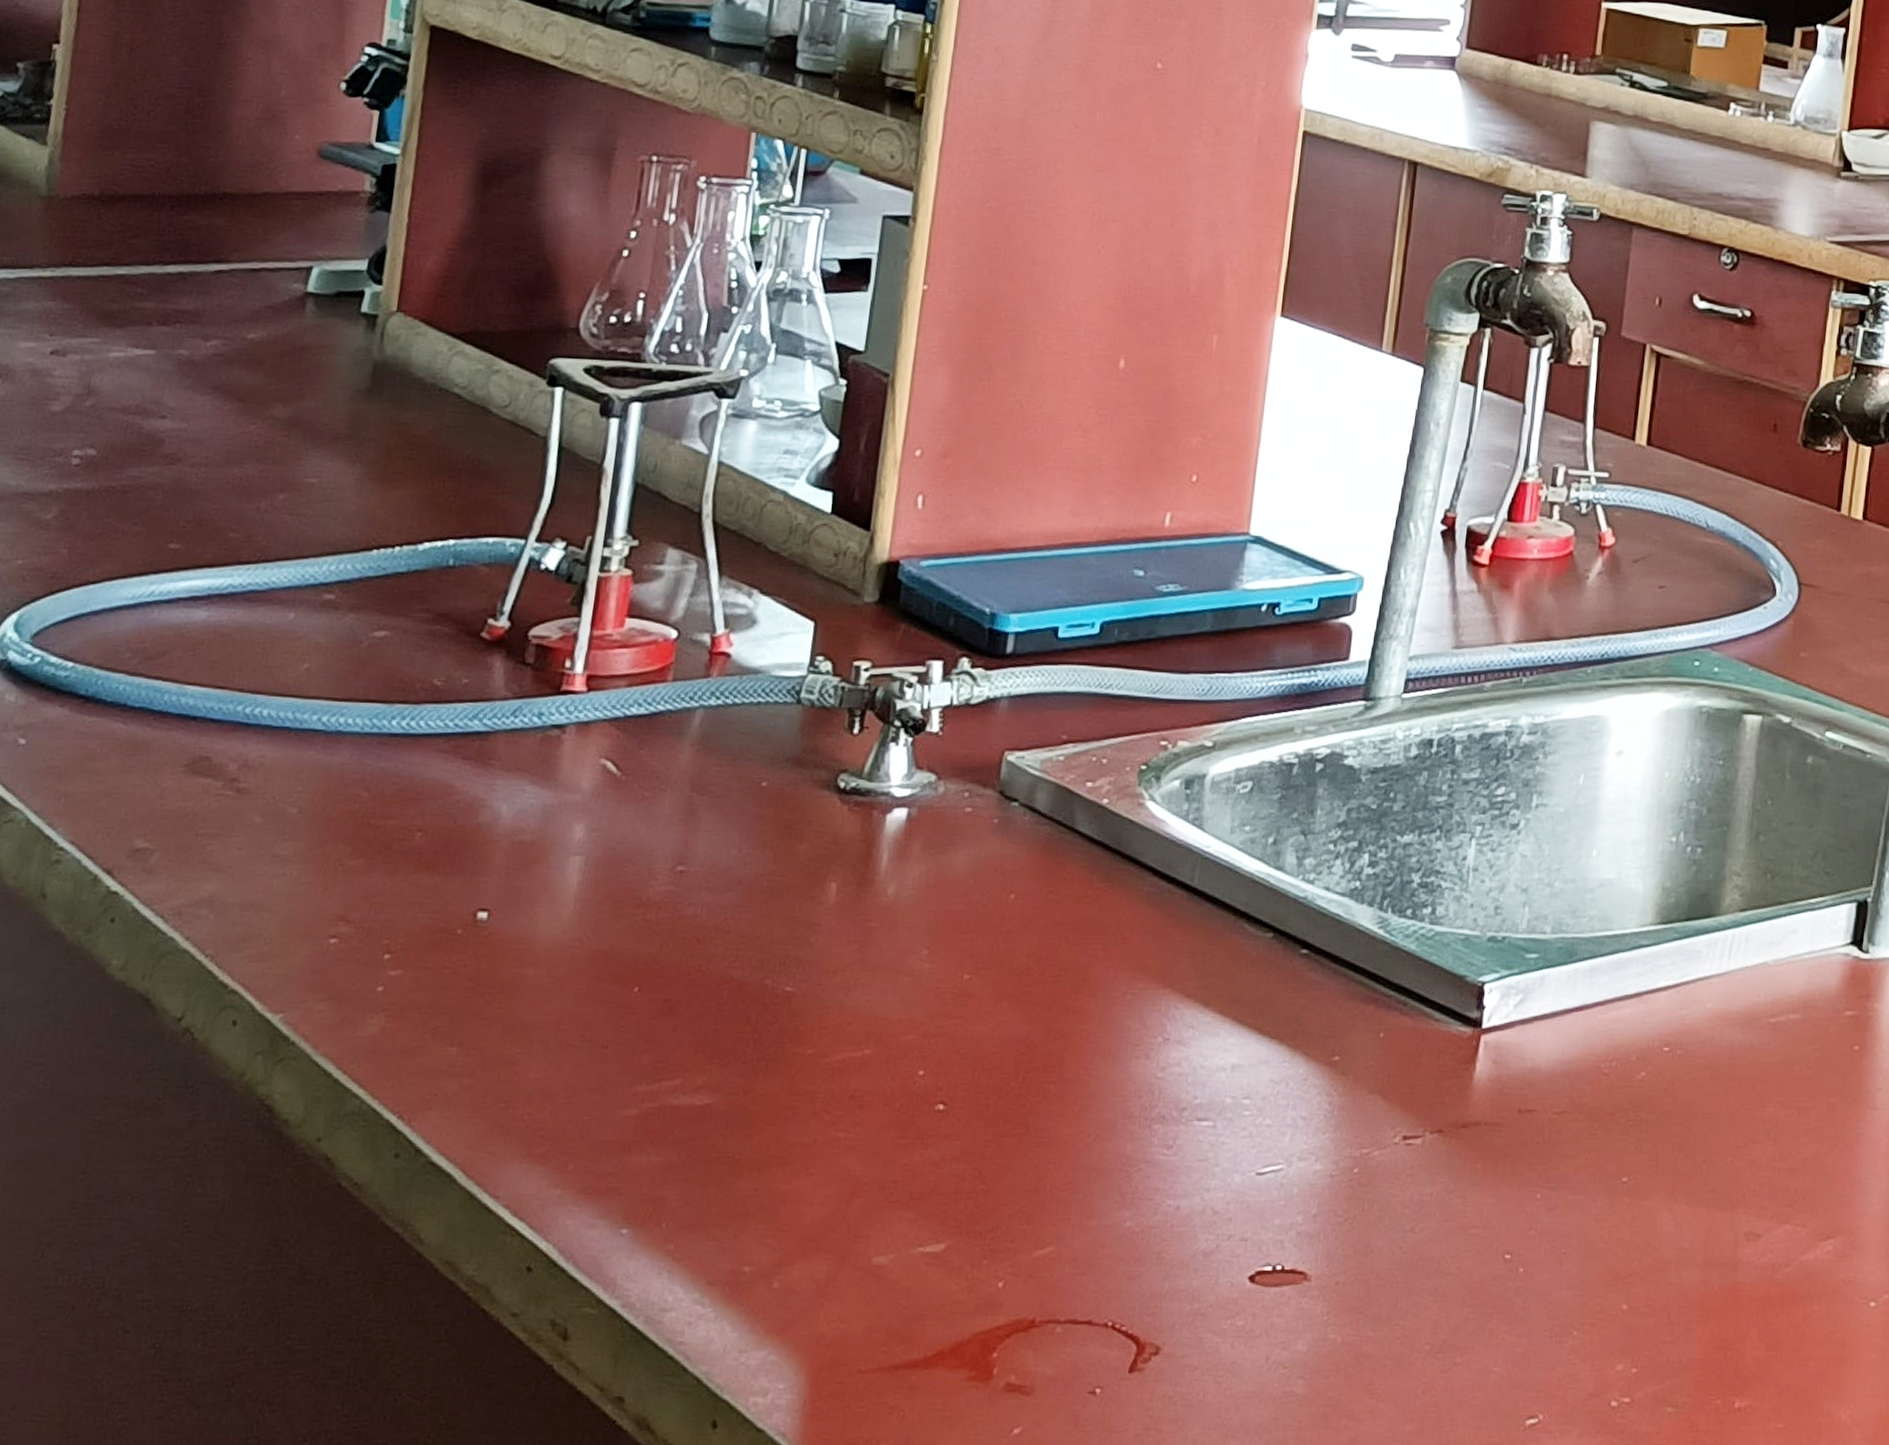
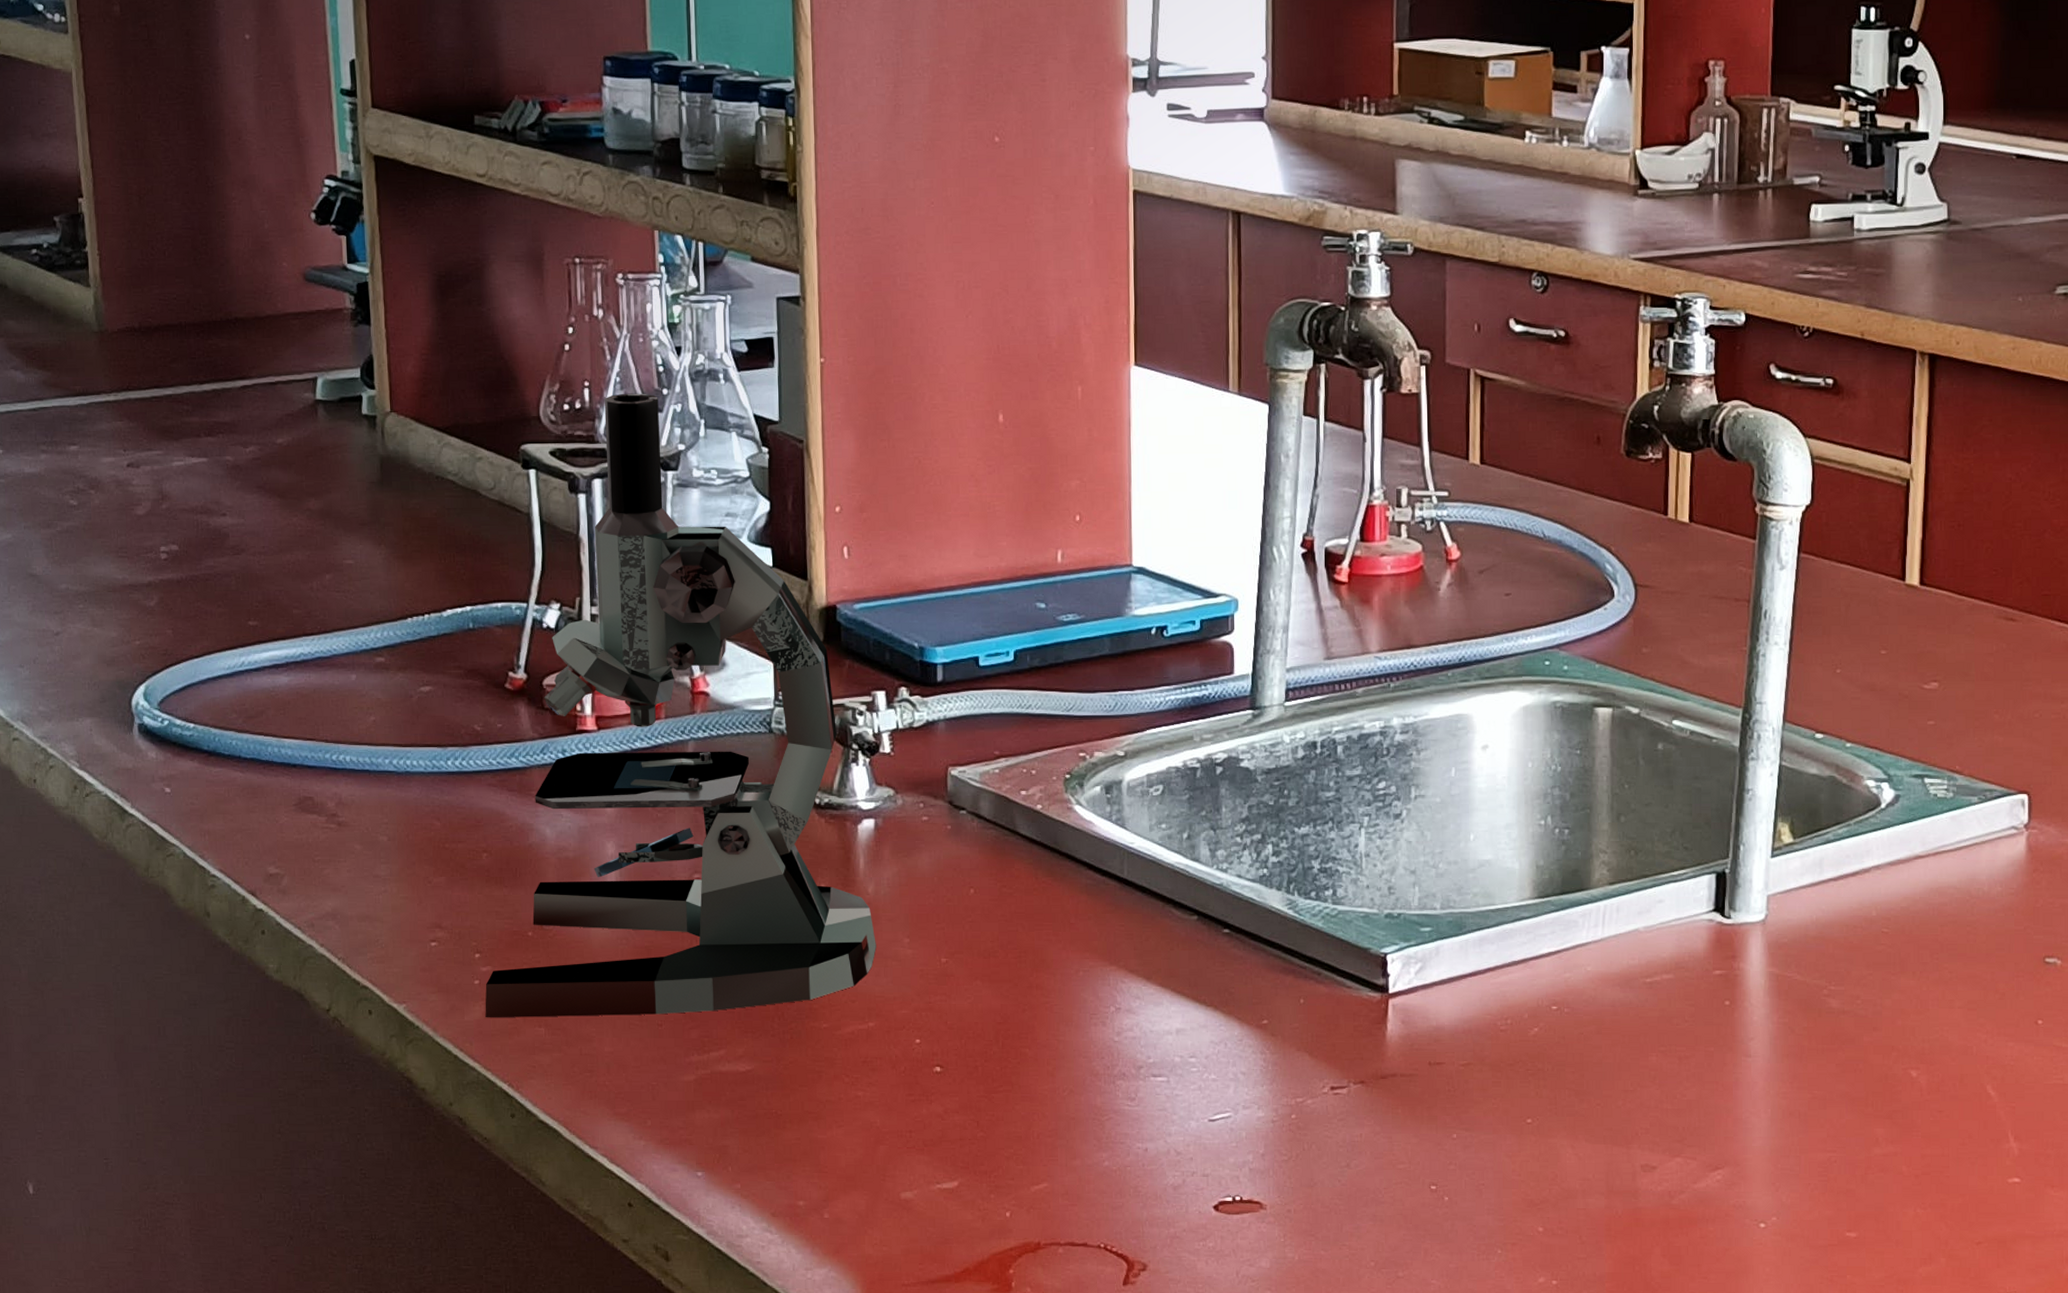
microscope: none [383,309,888,1034] -> present [485,393,876,1018]

